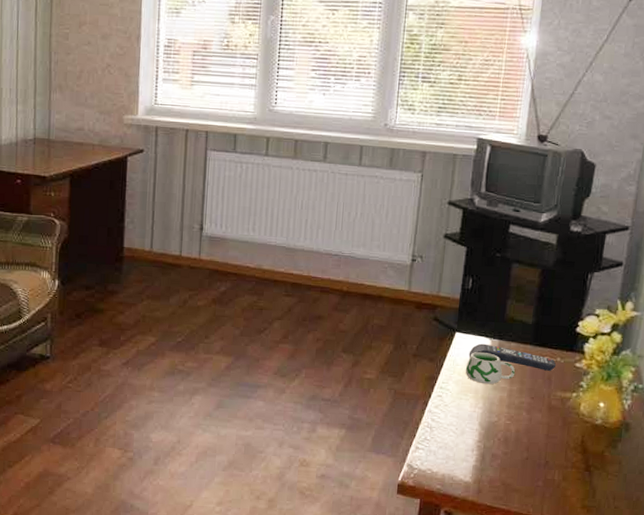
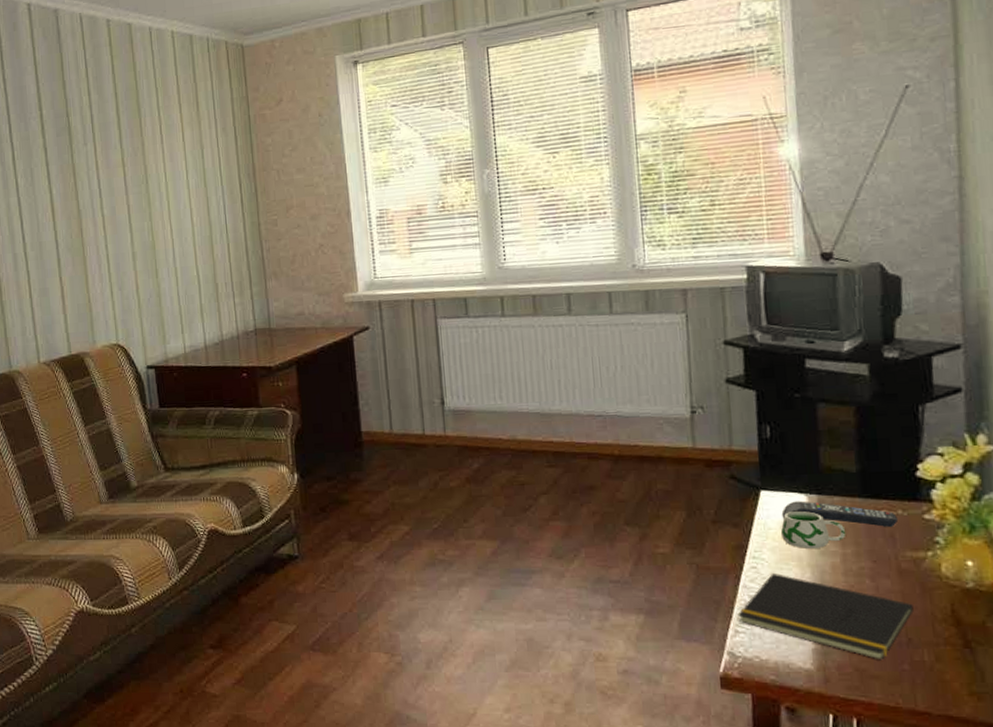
notepad: none [420,402,554,478] -> present [737,573,914,660]

